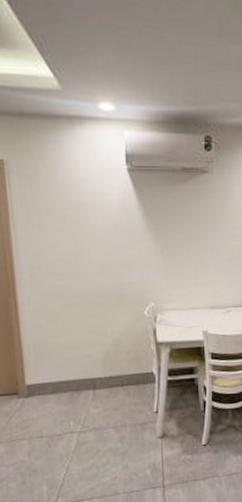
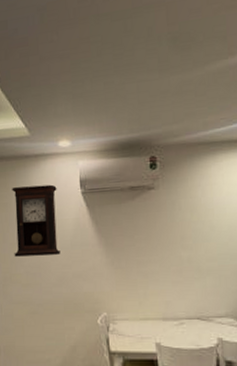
pendulum clock: none [37,155,102,241] -> present [12,184,61,257]

